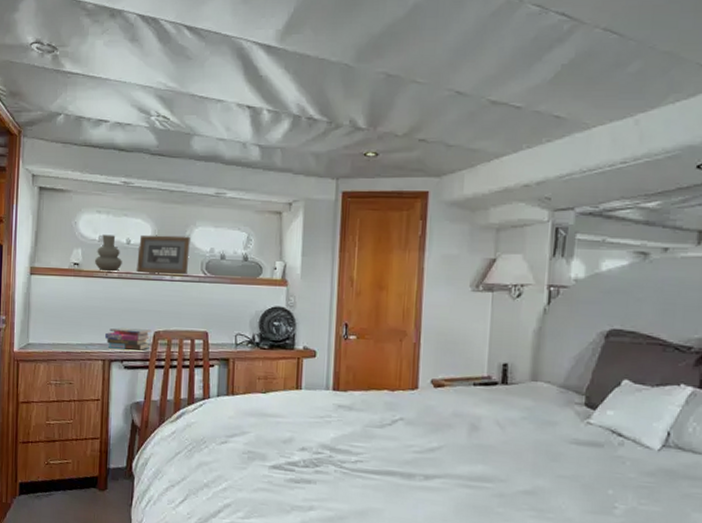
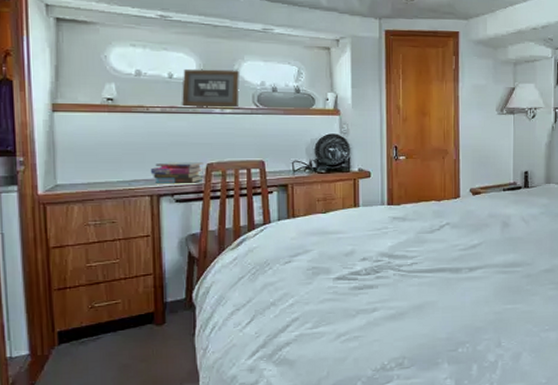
vase: present [95,234,122,272] -> none [133,68,165,106]

